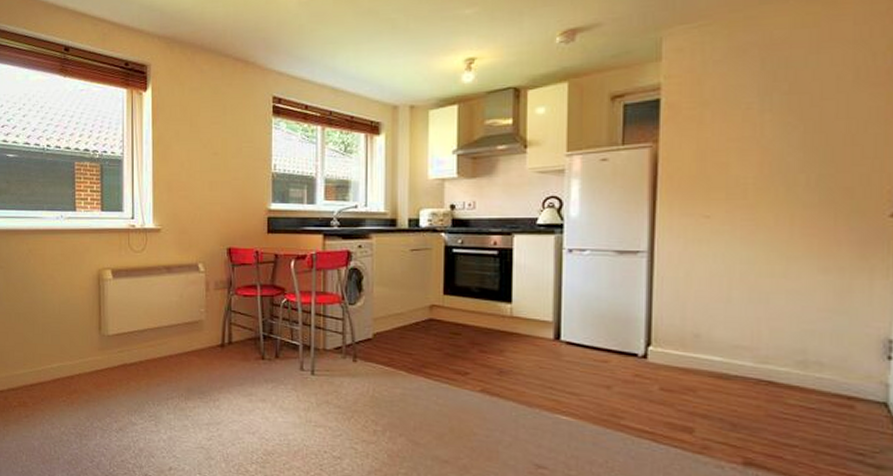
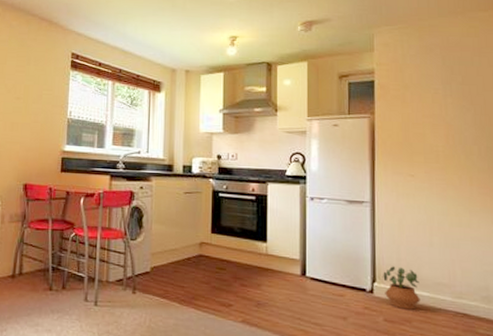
potted plant: none [661,327,710,377] -> present [383,266,420,310]

